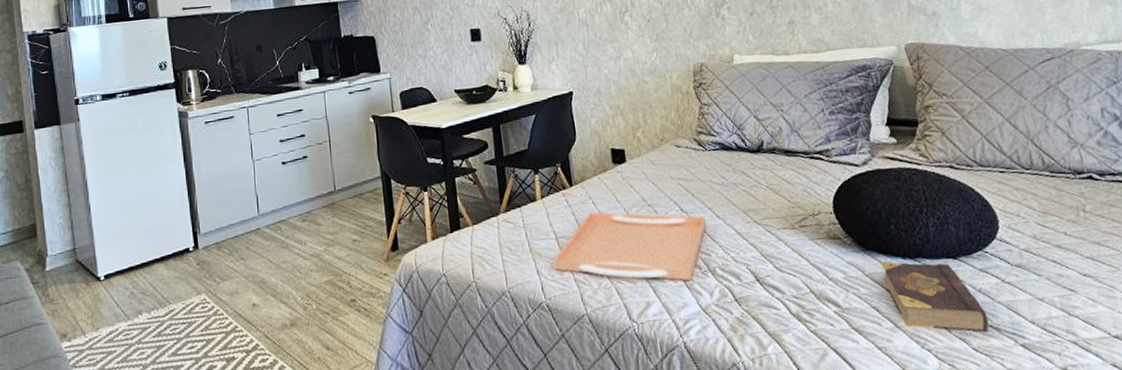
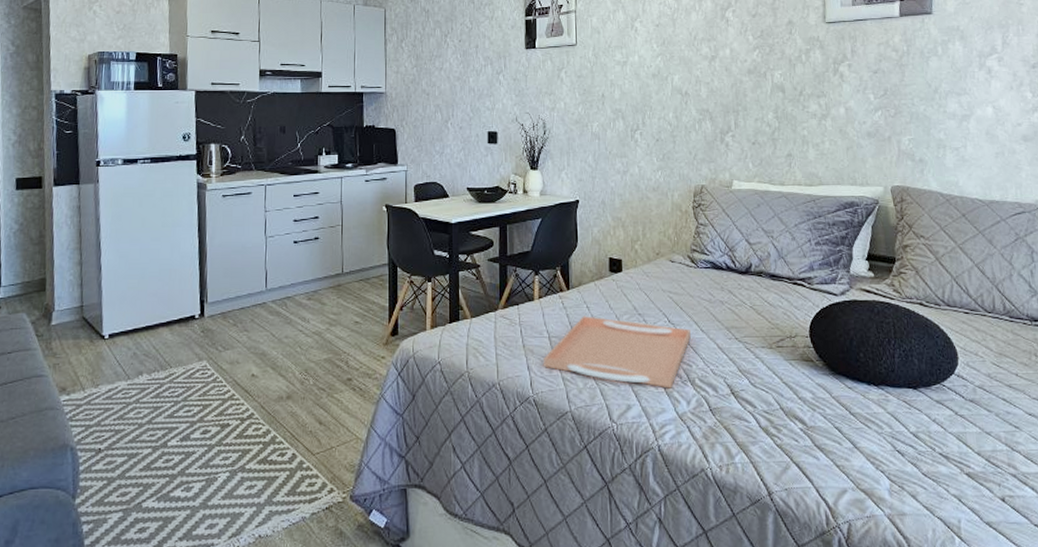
book: present [880,261,990,333] -> none [847,386,940,460]

